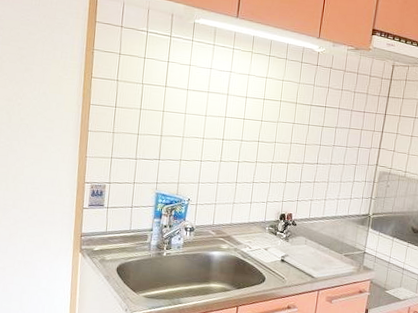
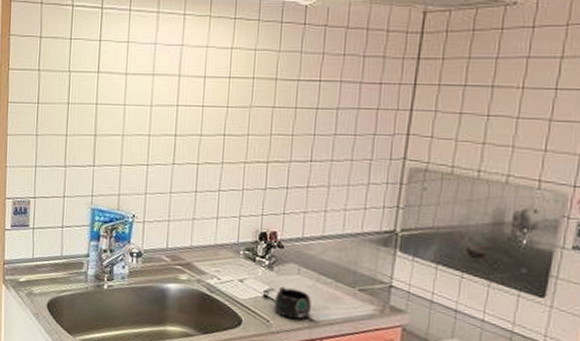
mug: none [288,253,313,276] -> present [273,286,311,319]

